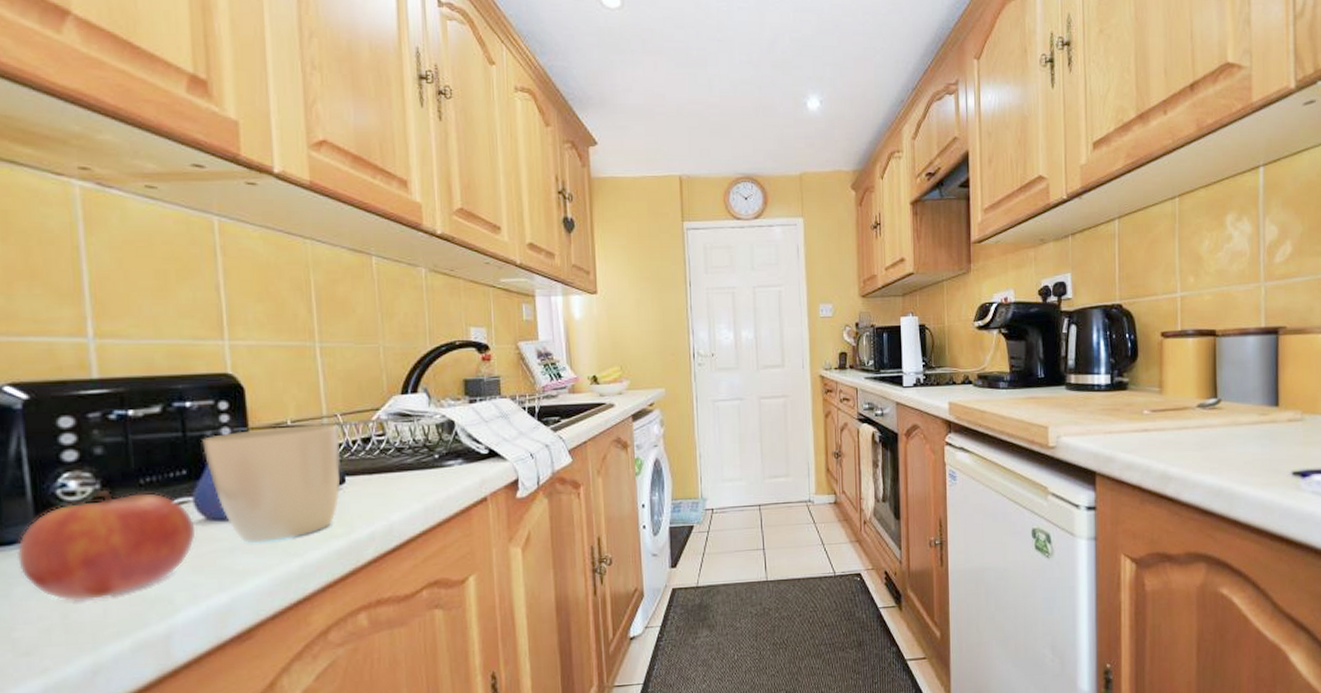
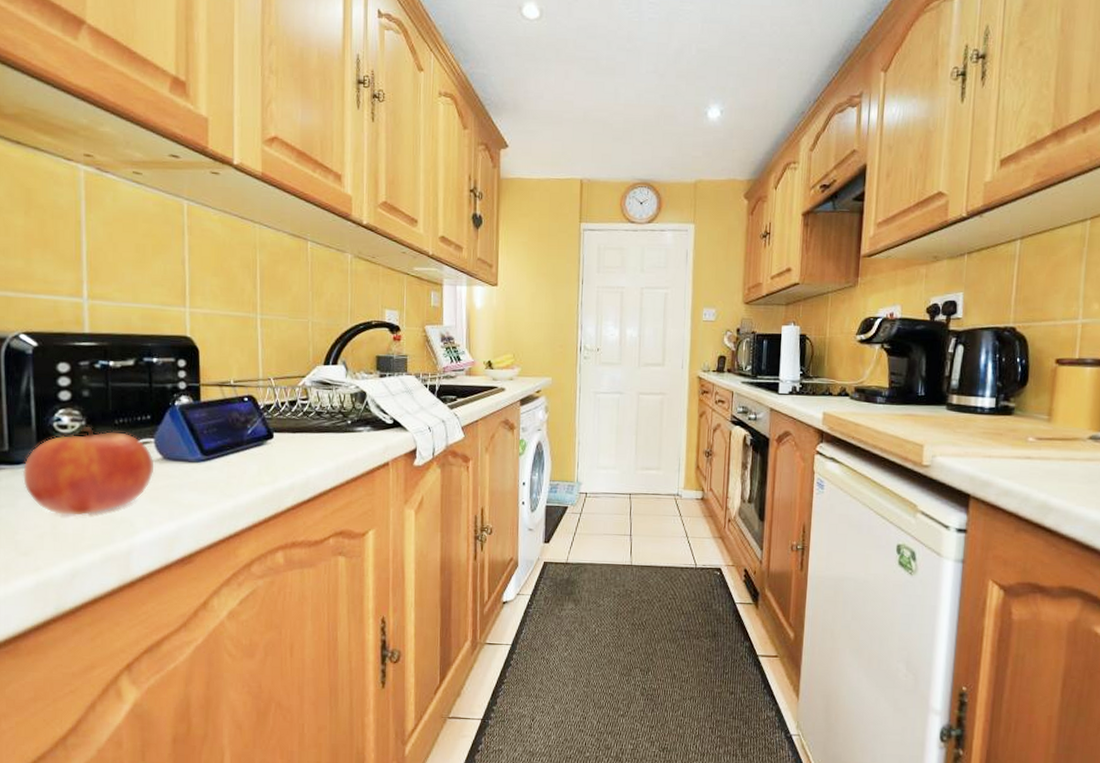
cup: present [202,424,341,544] -> none [164,385,272,483]

